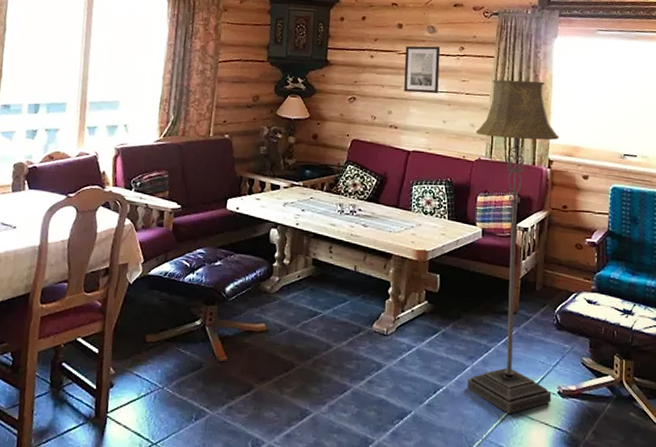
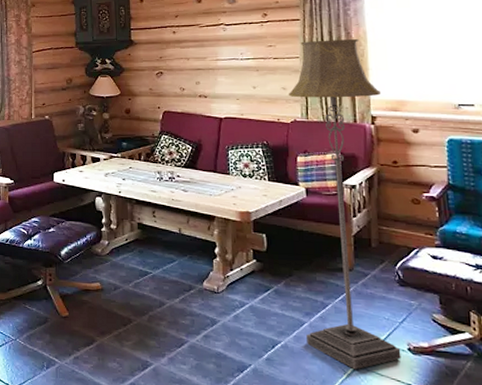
wall art: present [404,45,441,94] -> none [206,15,245,62]

